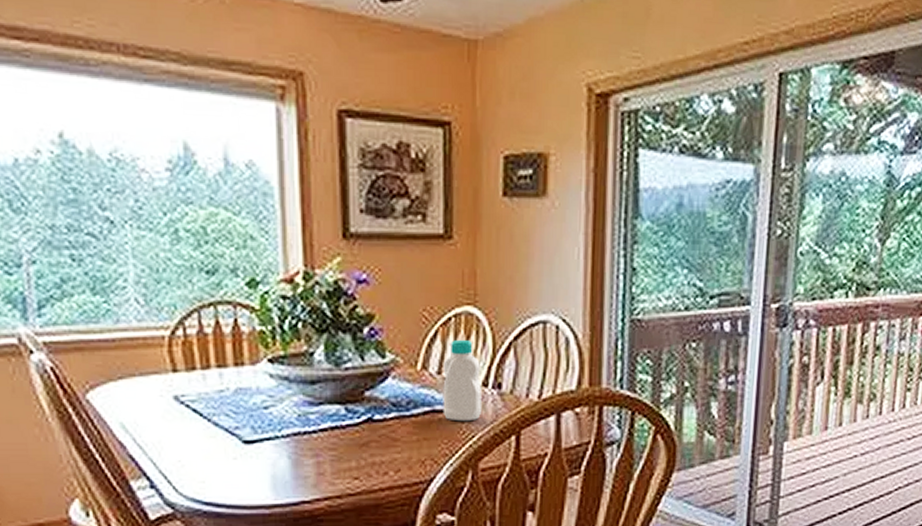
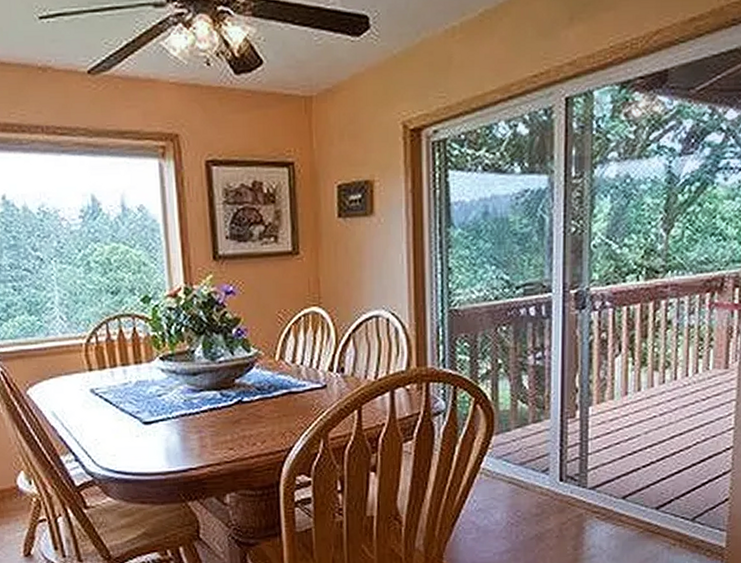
bottle: present [443,340,481,422] -> none [296,335,329,400]

